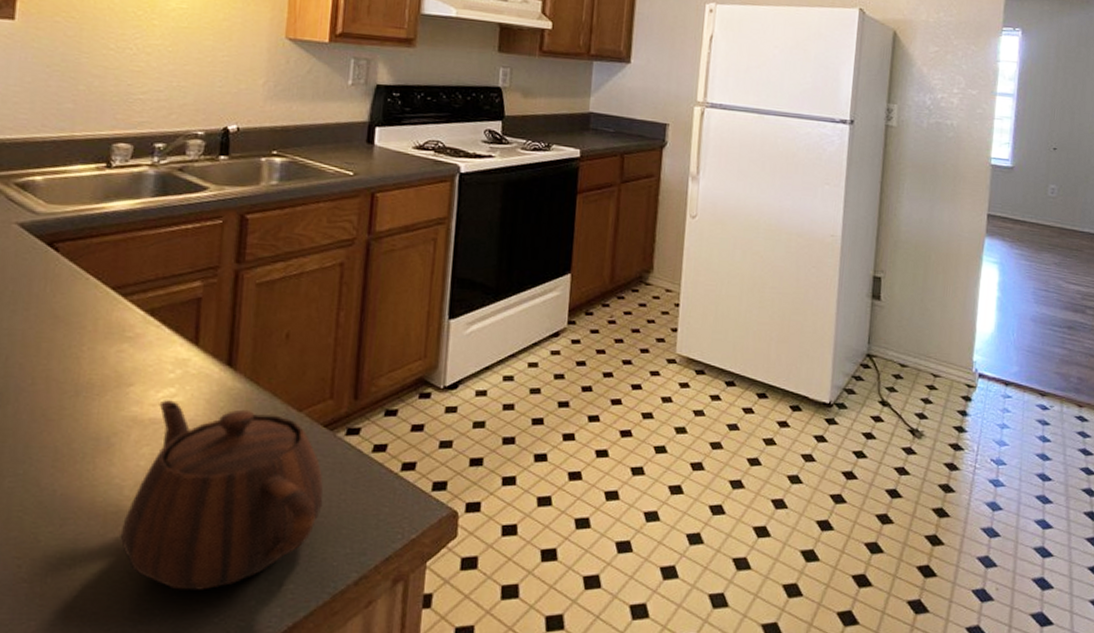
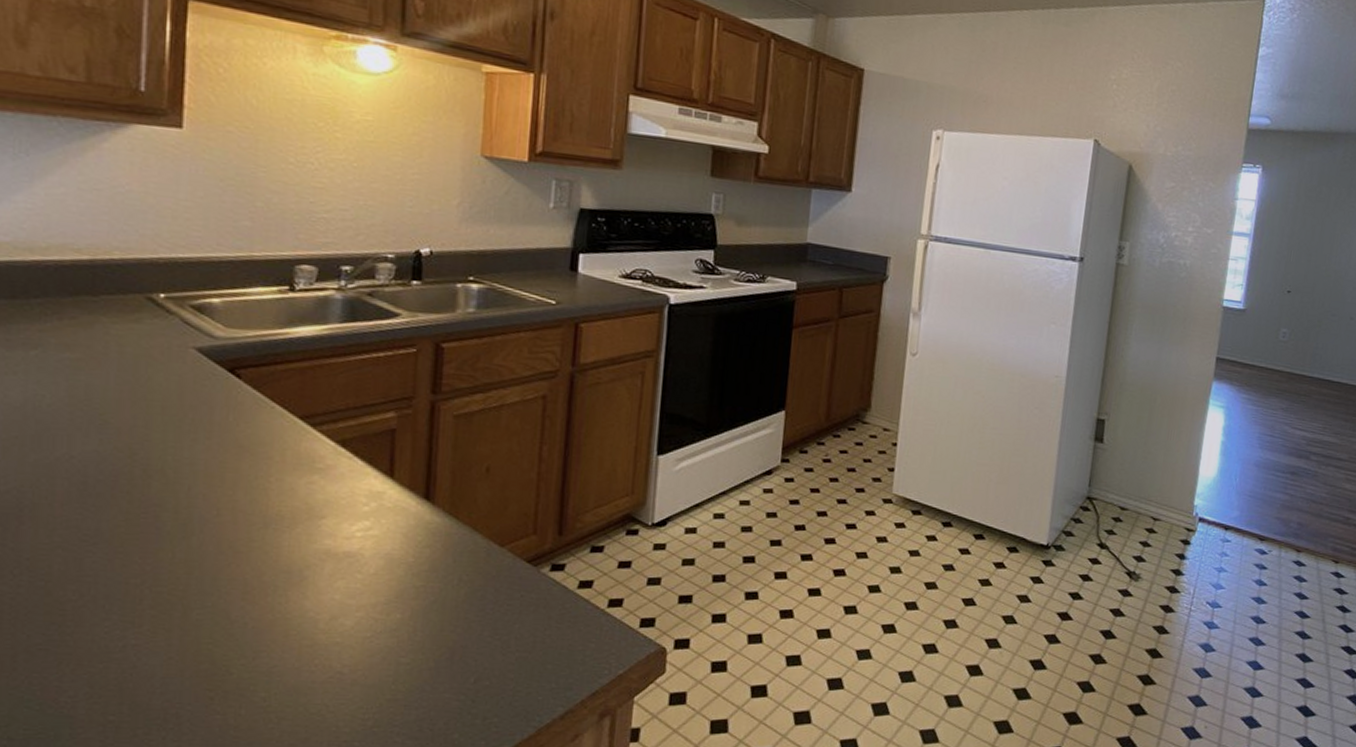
teapot: present [119,400,324,590] -> none [316,533,528,723]

